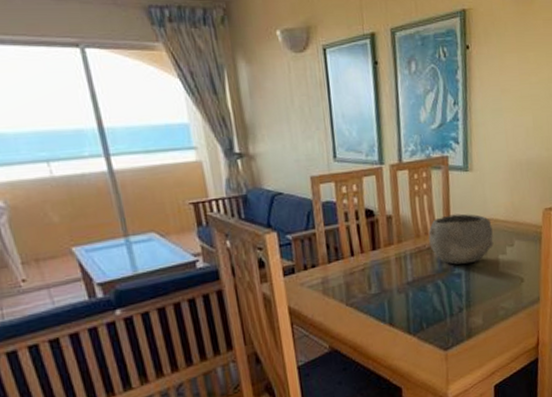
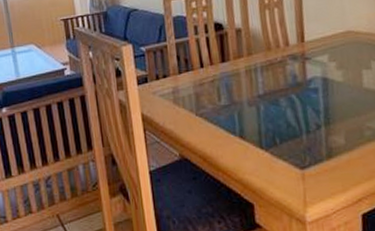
bowl: present [428,213,494,265] -> none [280,26,356,79]

